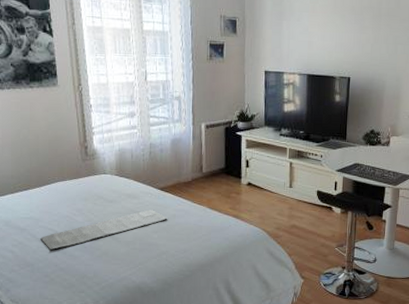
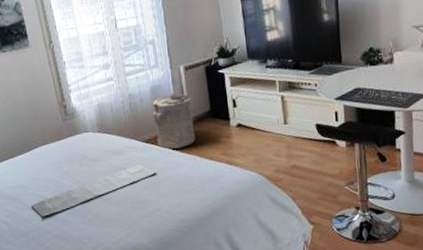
laundry hamper: none [170,147,209,199] -> present [152,93,196,149]

